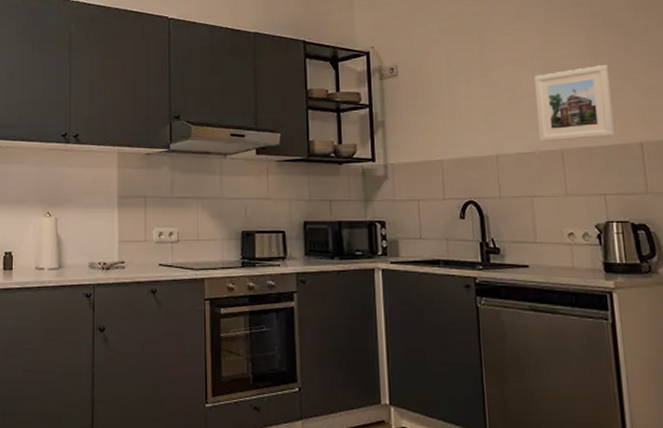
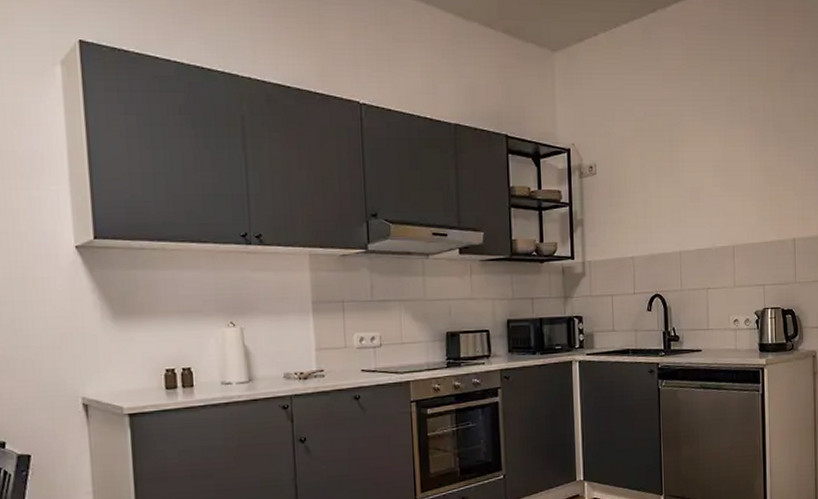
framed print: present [534,65,615,141] -> none [714,168,775,238]

